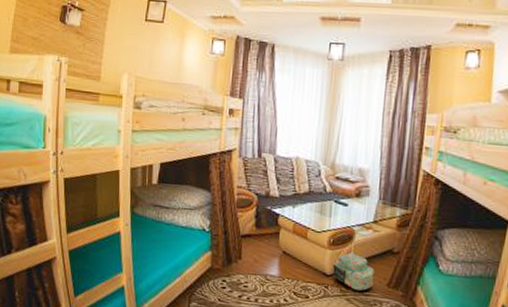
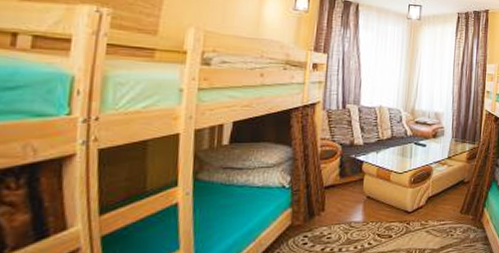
backpack: present [332,252,374,291] -> none [413,188,449,221]

